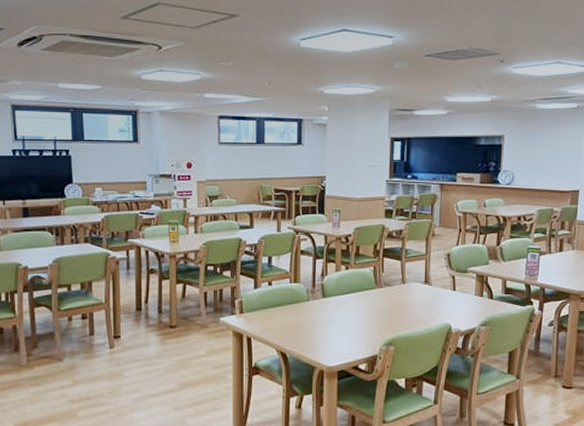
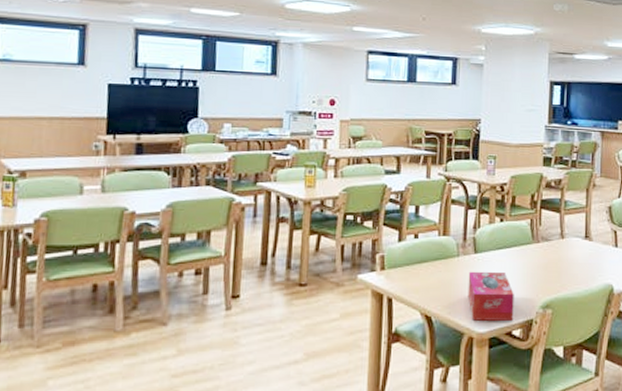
tissue box: none [318,313,360,356] -> present [467,271,514,321]

